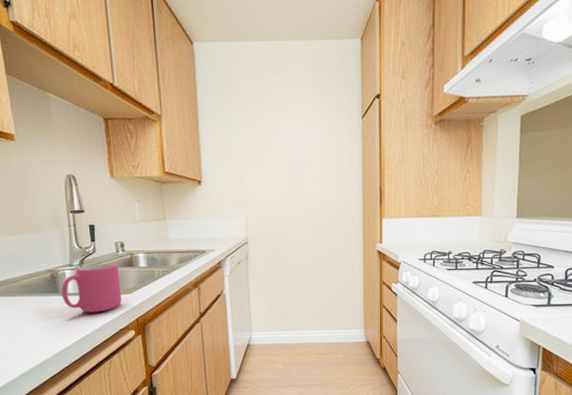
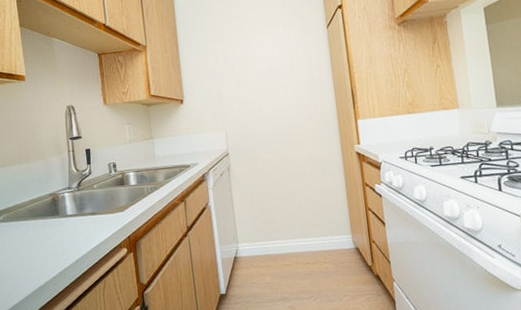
mug: present [61,263,122,313] -> none [61,183,115,233]

